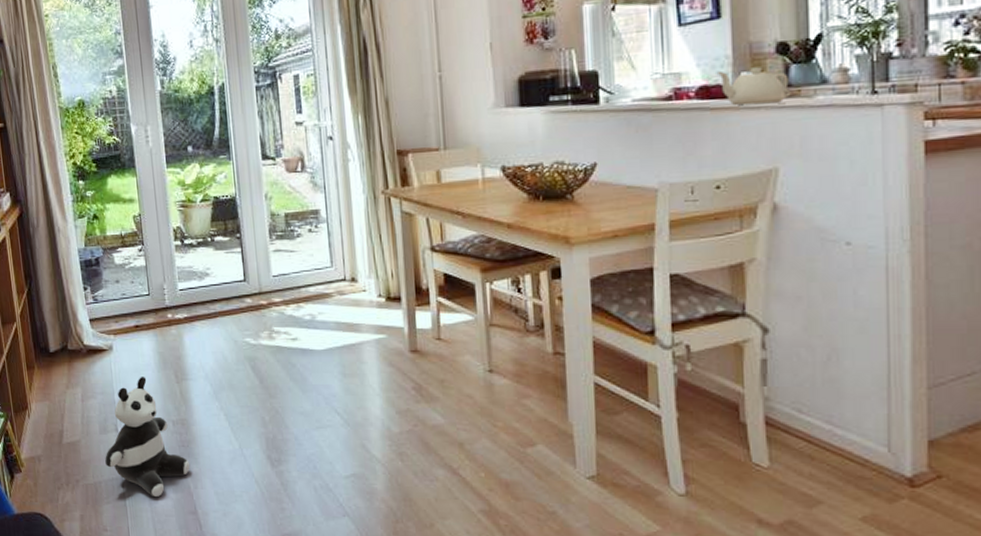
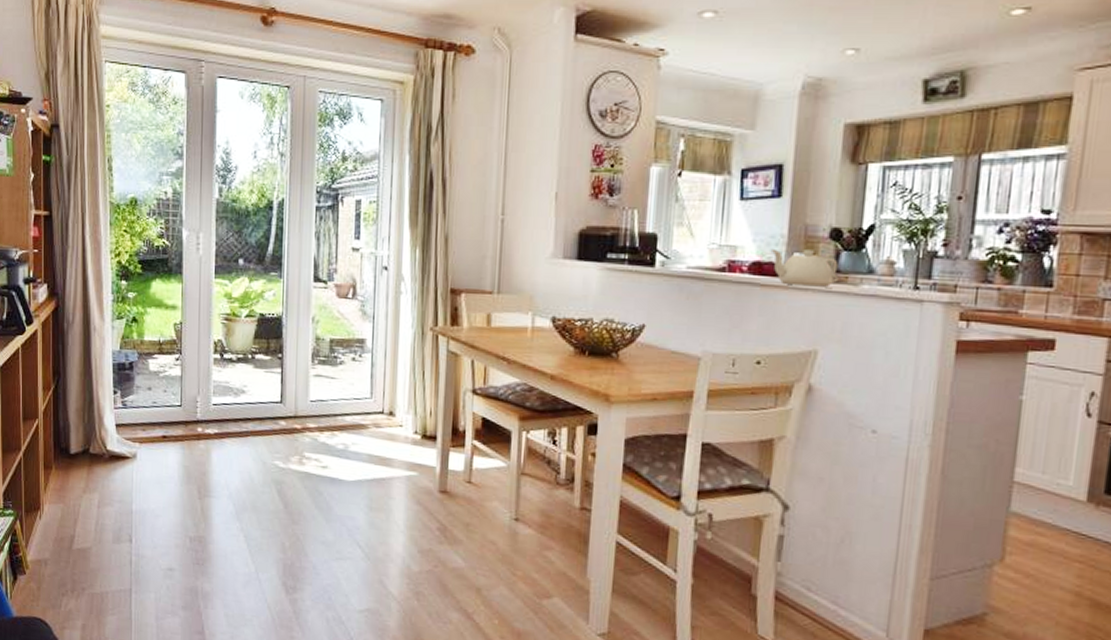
stuffed animal: present [105,377,191,498] -> none [115,489,203,614]

